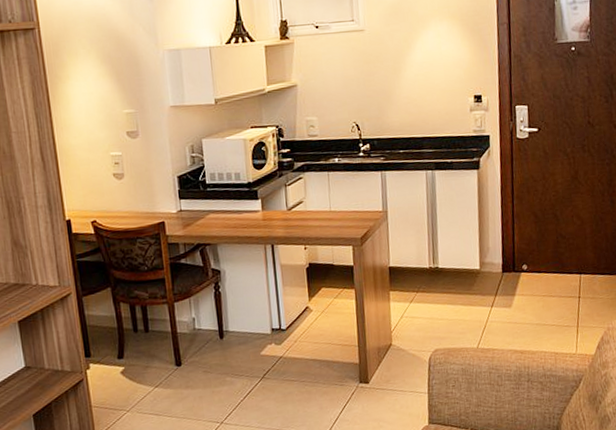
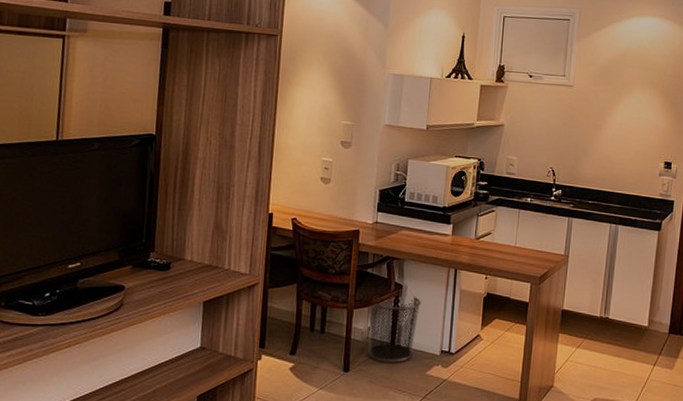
waste bin: none [190,279,243,350] -> present [368,296,421,363]

